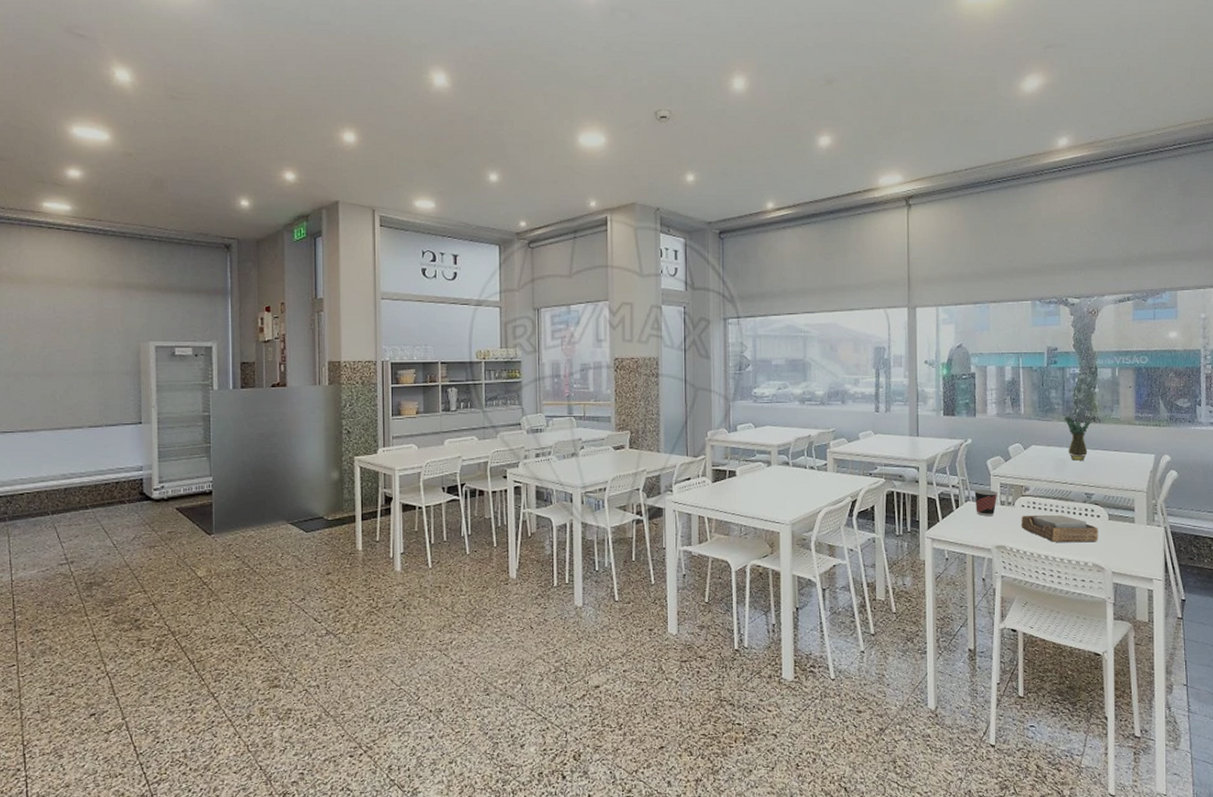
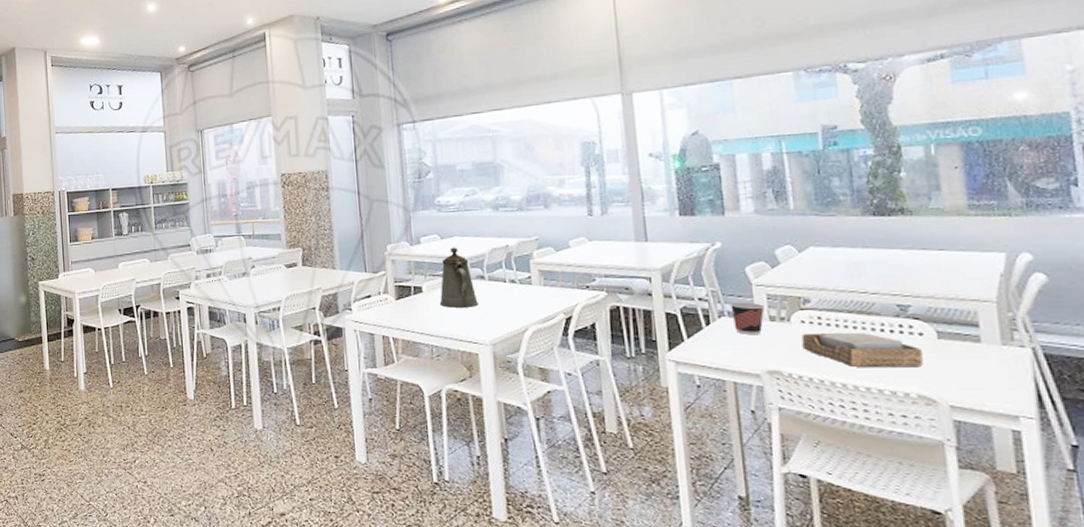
coffee pot: none [750,435,783,491] -> present [439,247,479,308]
vase: present [1064,415,1091,461] -> none [854,207,898,264]

